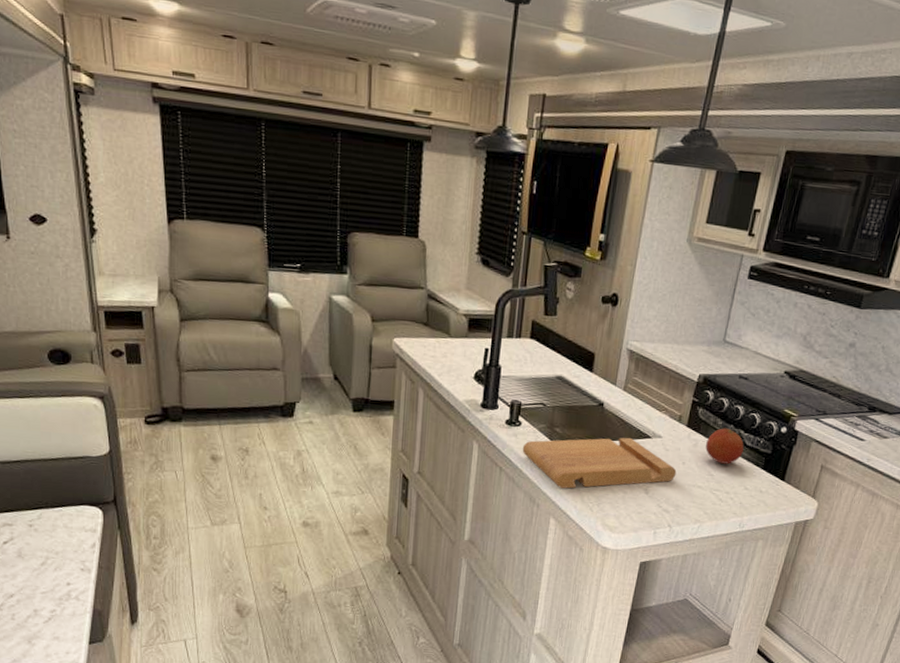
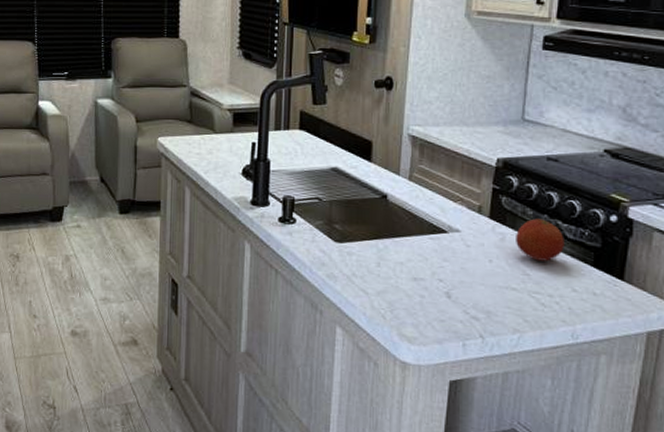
cutting board: present [522,437,677,489] -> none [299,232,483,293]

